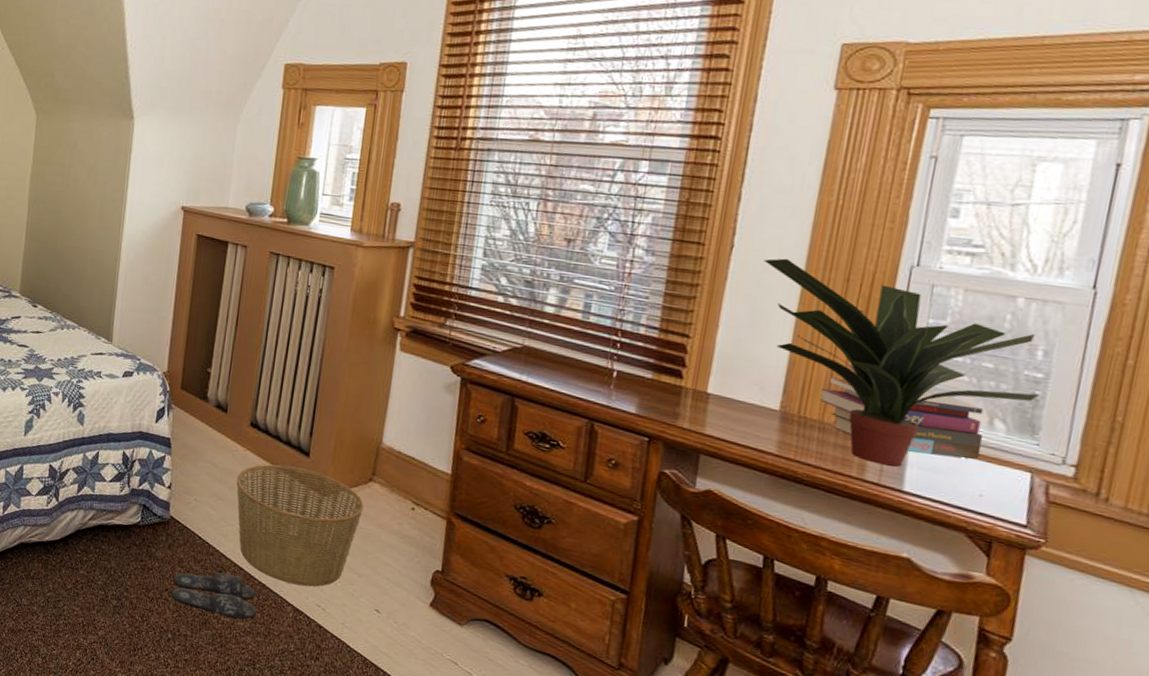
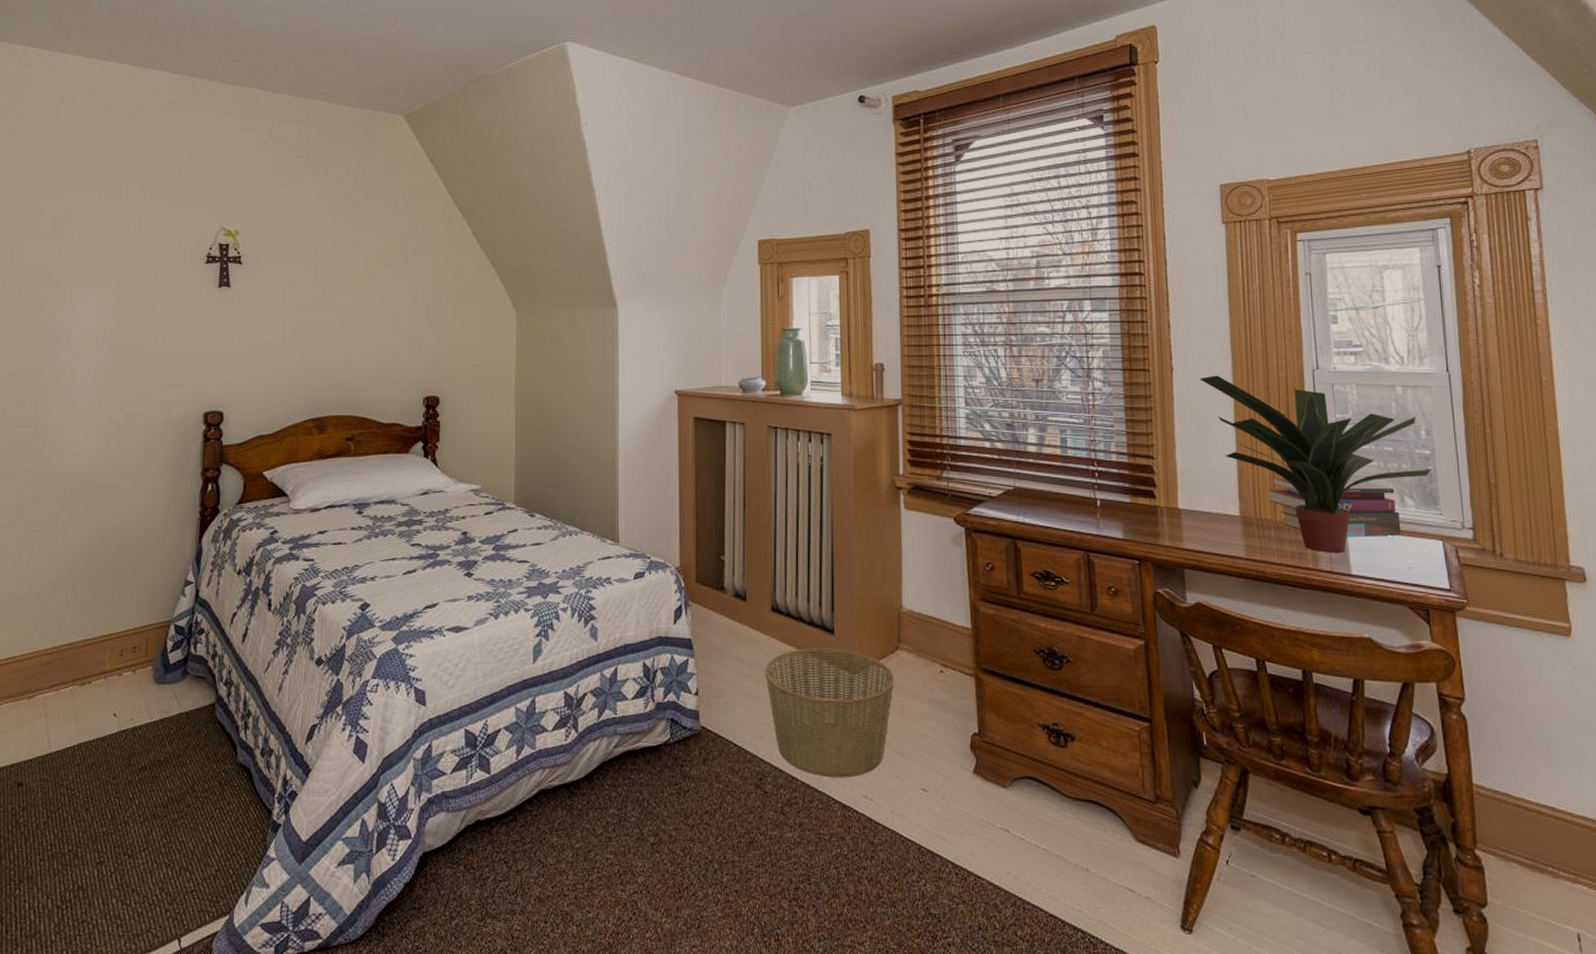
slippers: present [171,572,258,619] -> none [712,780,805,830]

